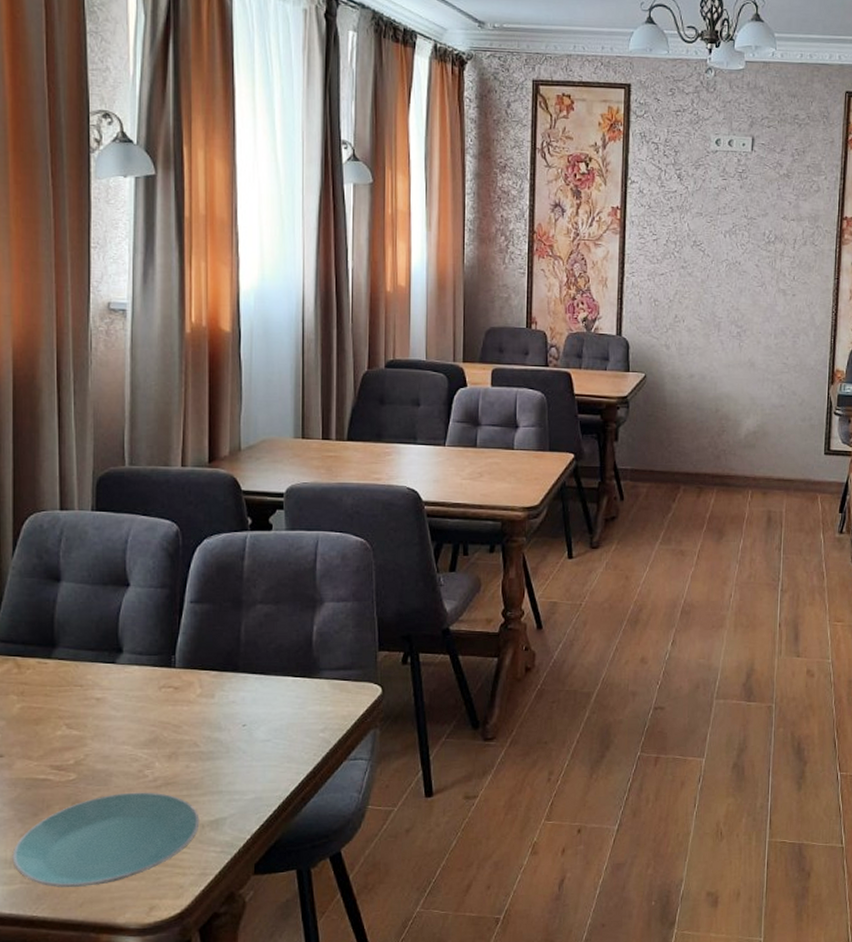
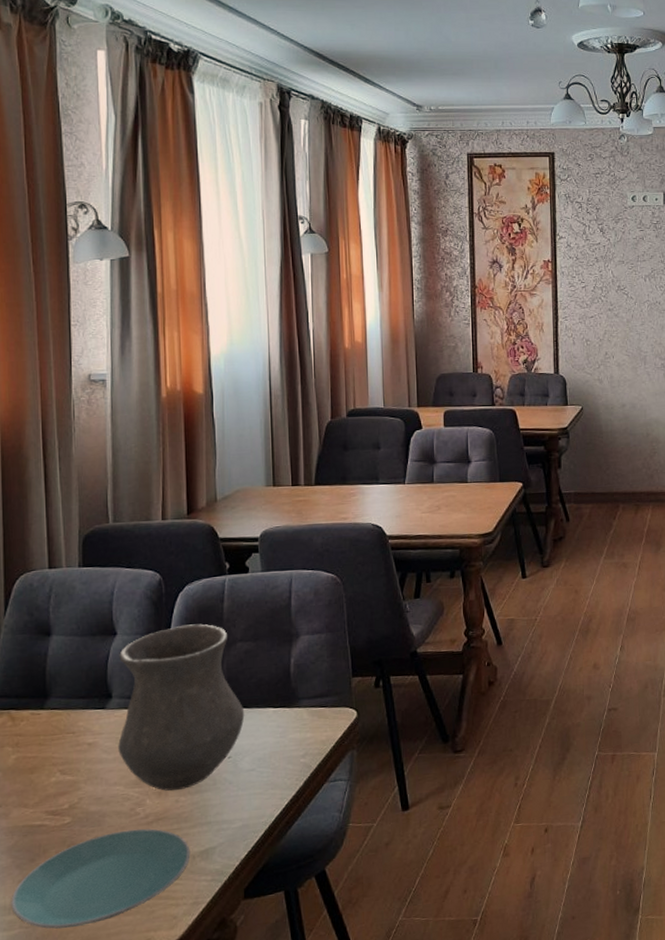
vase: none [128,581,262,756] -> present [118,624,245,791]

